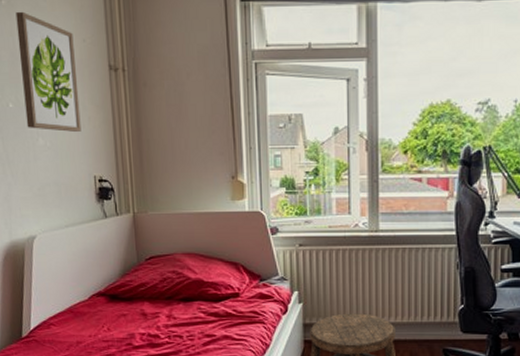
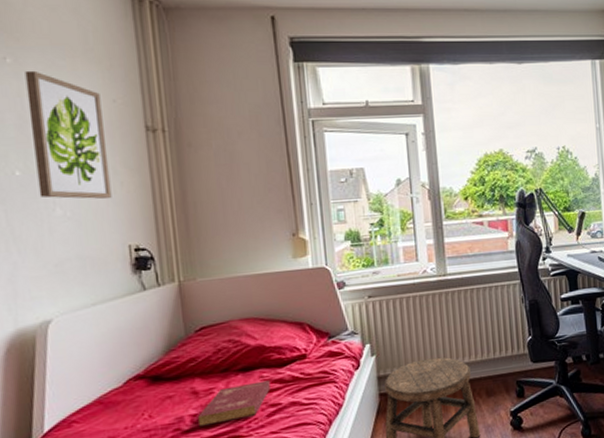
book: none [146,312,207,345] -> present [198,380,270,427]

